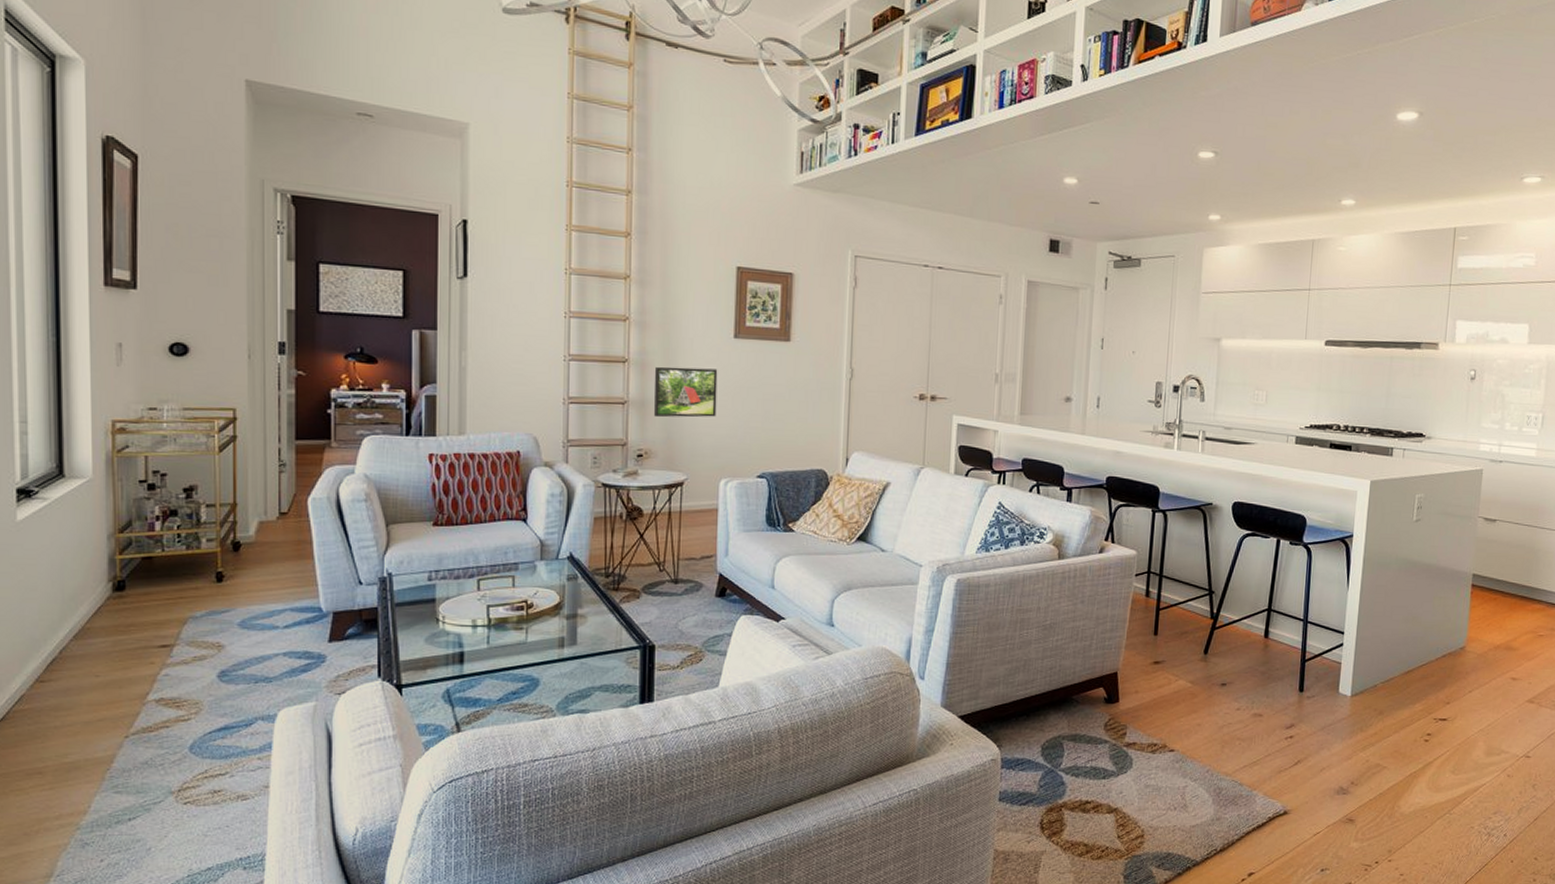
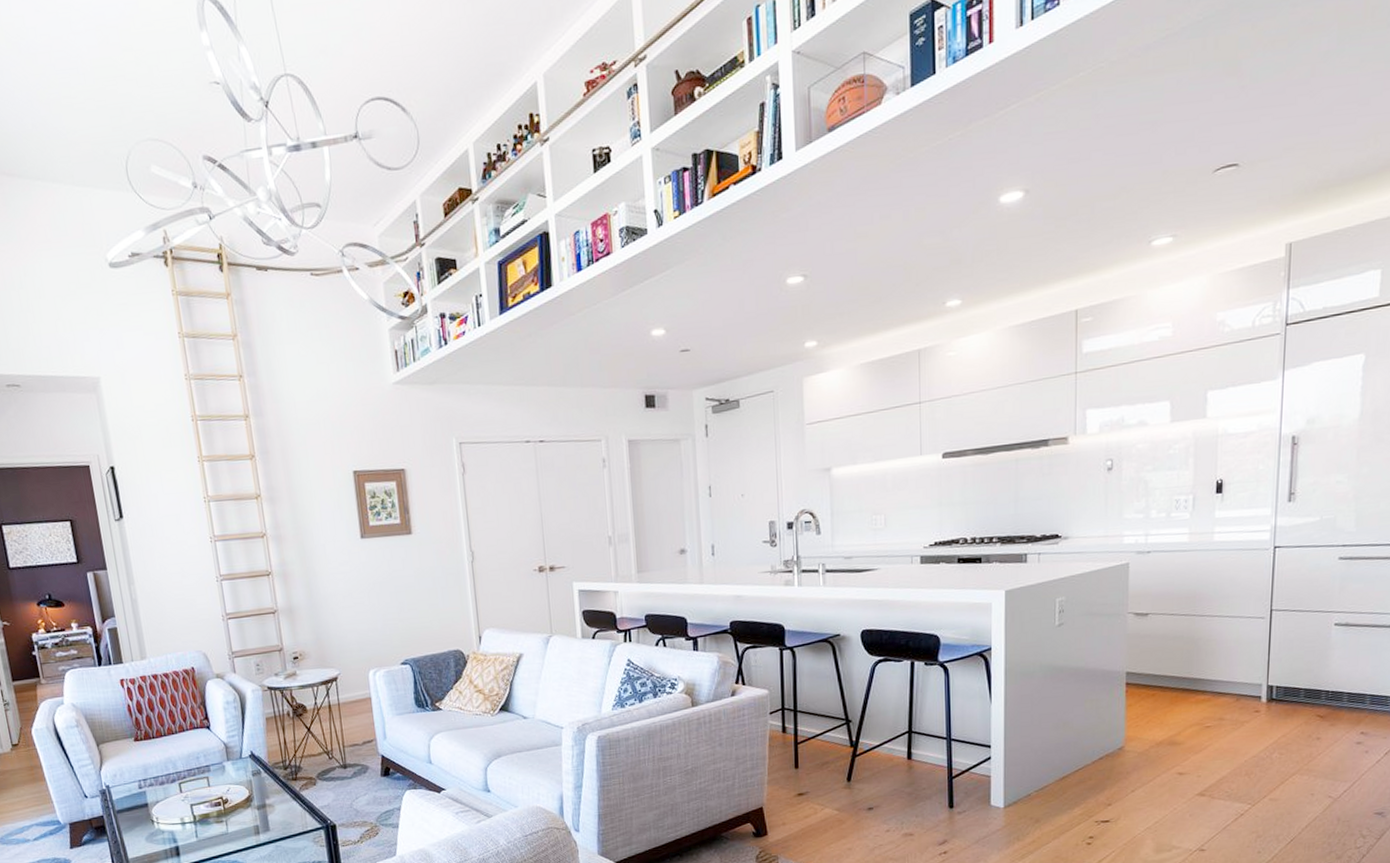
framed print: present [653,366,718,418] -> none [295,570,356,622]

